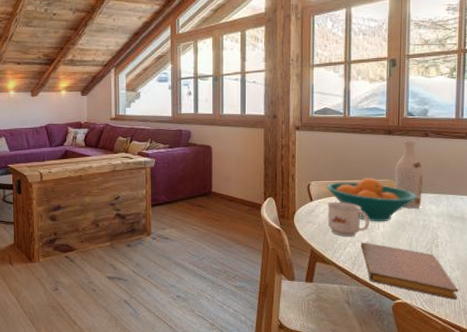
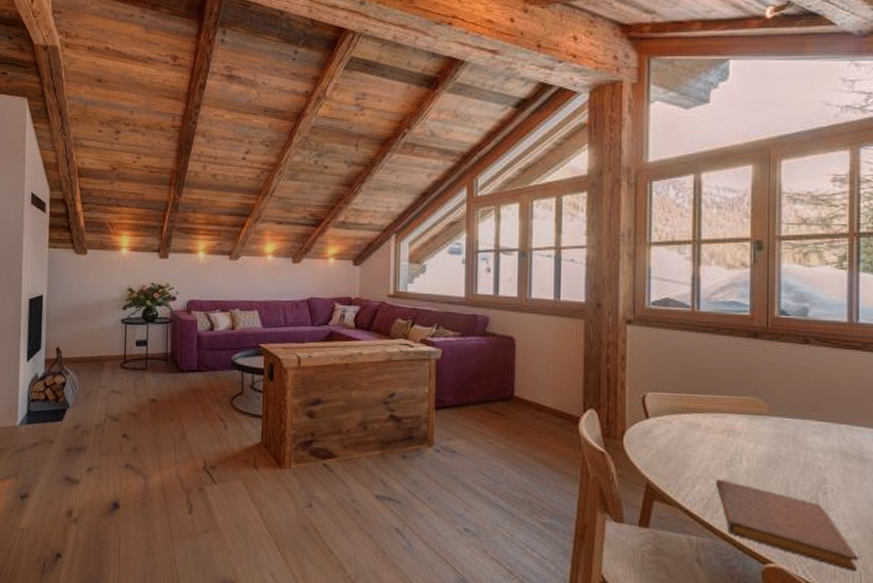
fruit bowl: present [326,178,418,222] -> none [667,393,796,454]
mug: present [327,201,370,237] -> none [669,421,728,471]
wine bottle: present [394,140,423,209] -> none [762,346,803,440]

